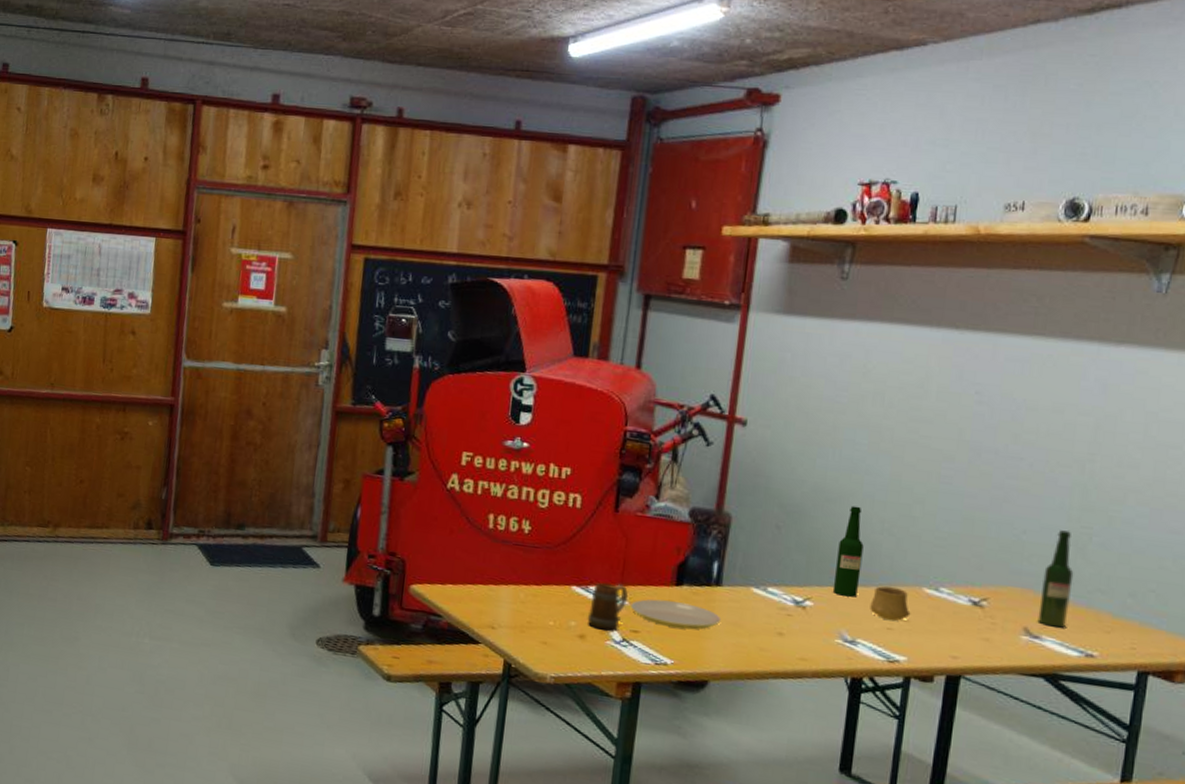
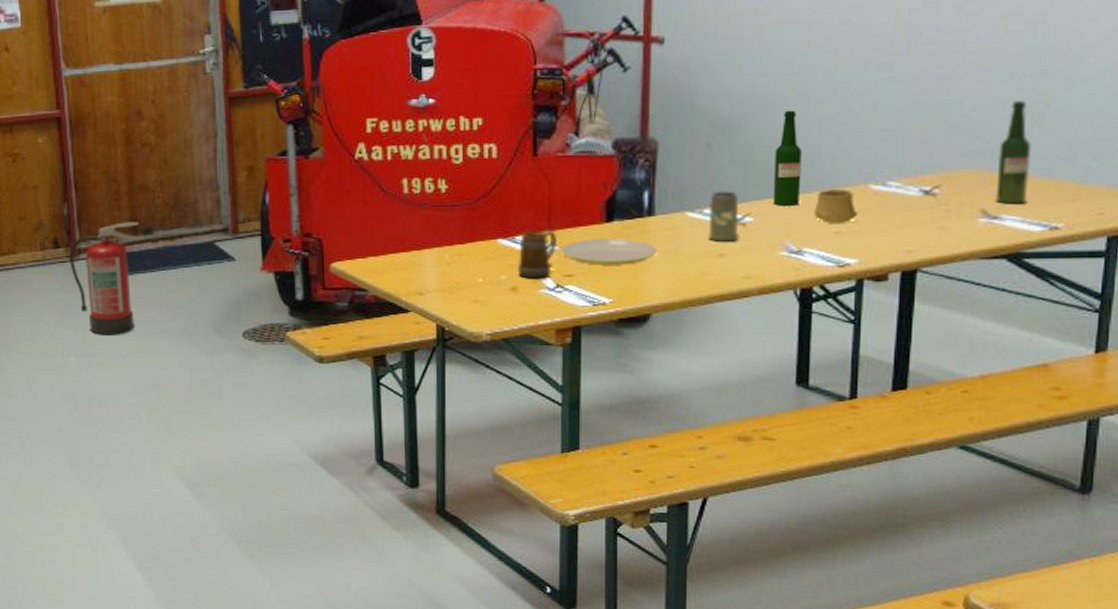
fire extinguisher: none [159,514,236,623] -> present [69,222,145,335]
beer mug: none [769,571,802,622] -> present [708,191,739,242]

